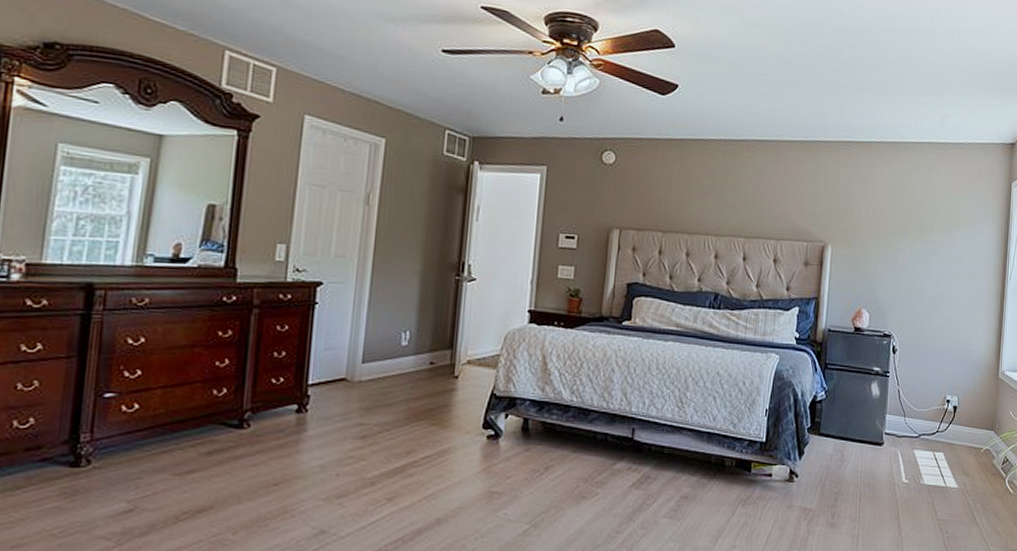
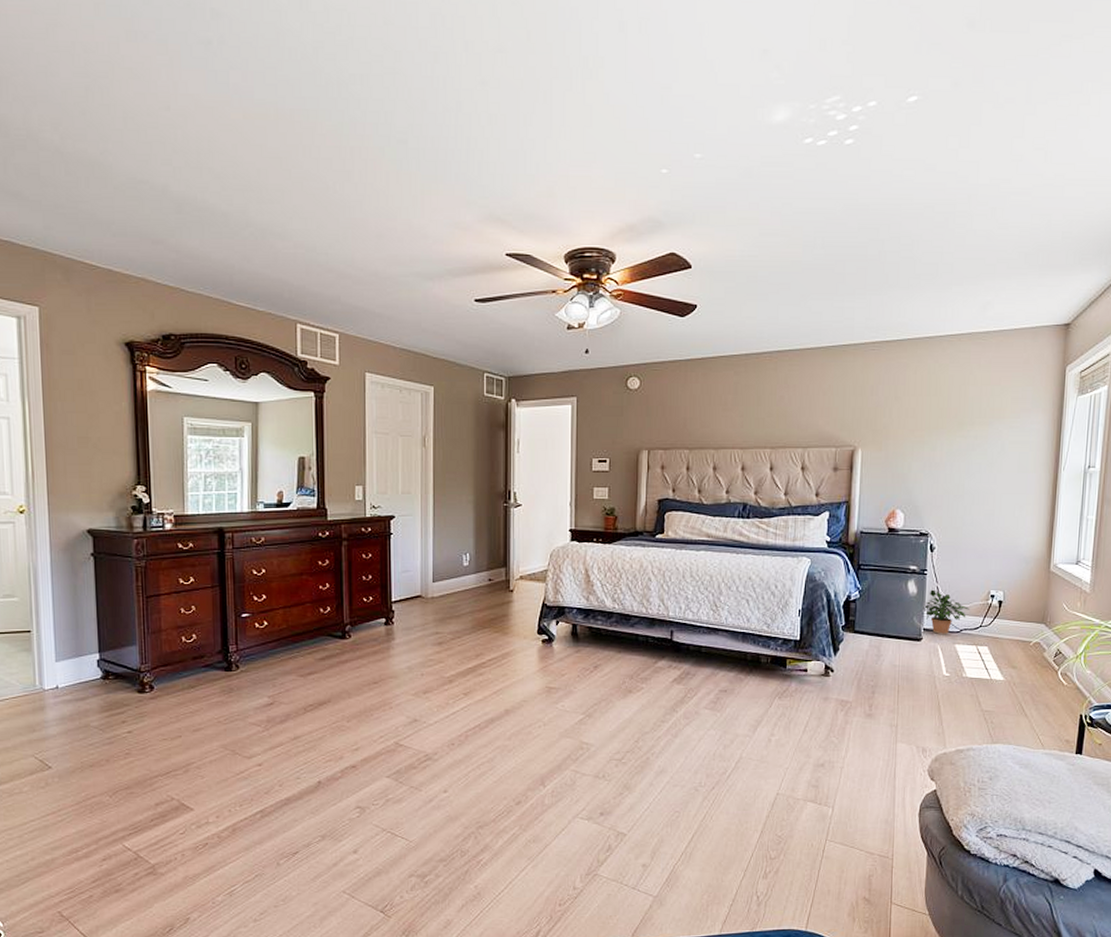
potted plant: none [885,392,927,440] -> present [923,589,969,635]

